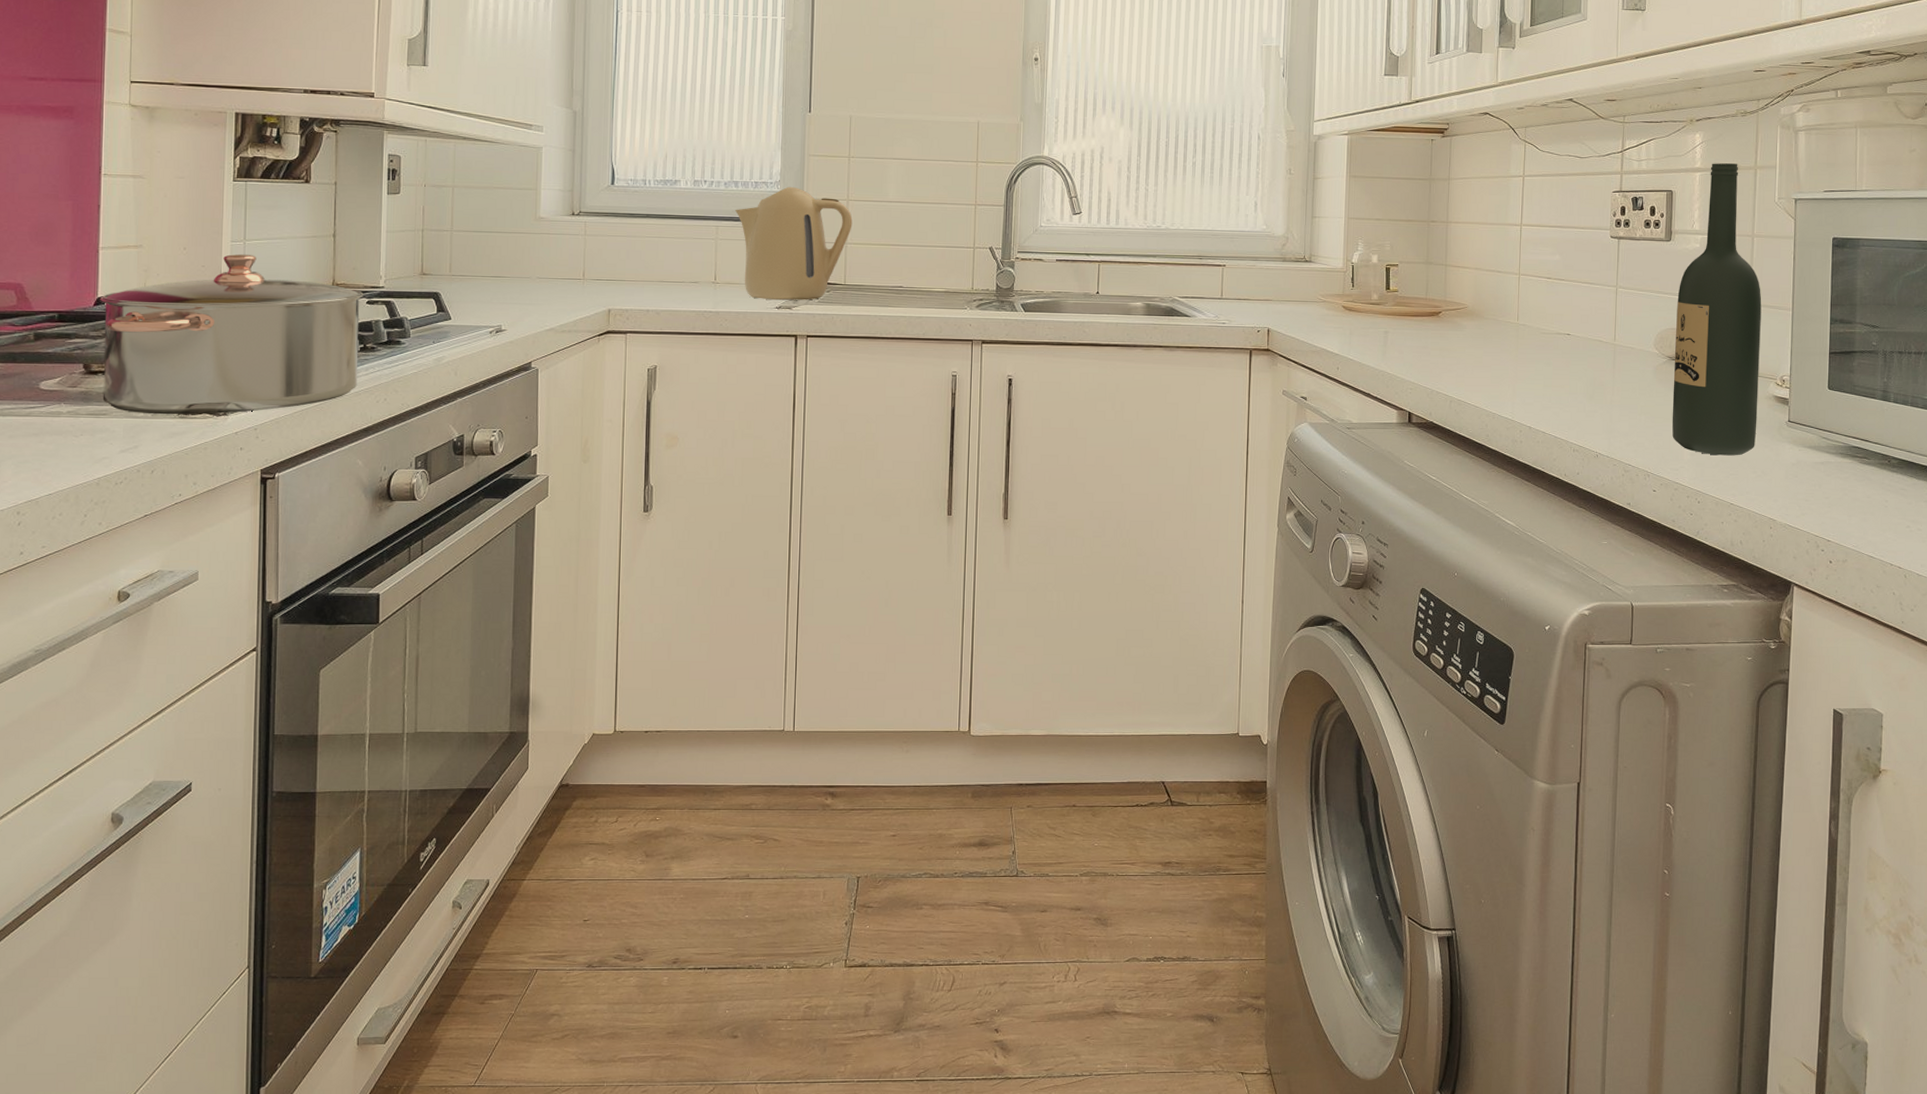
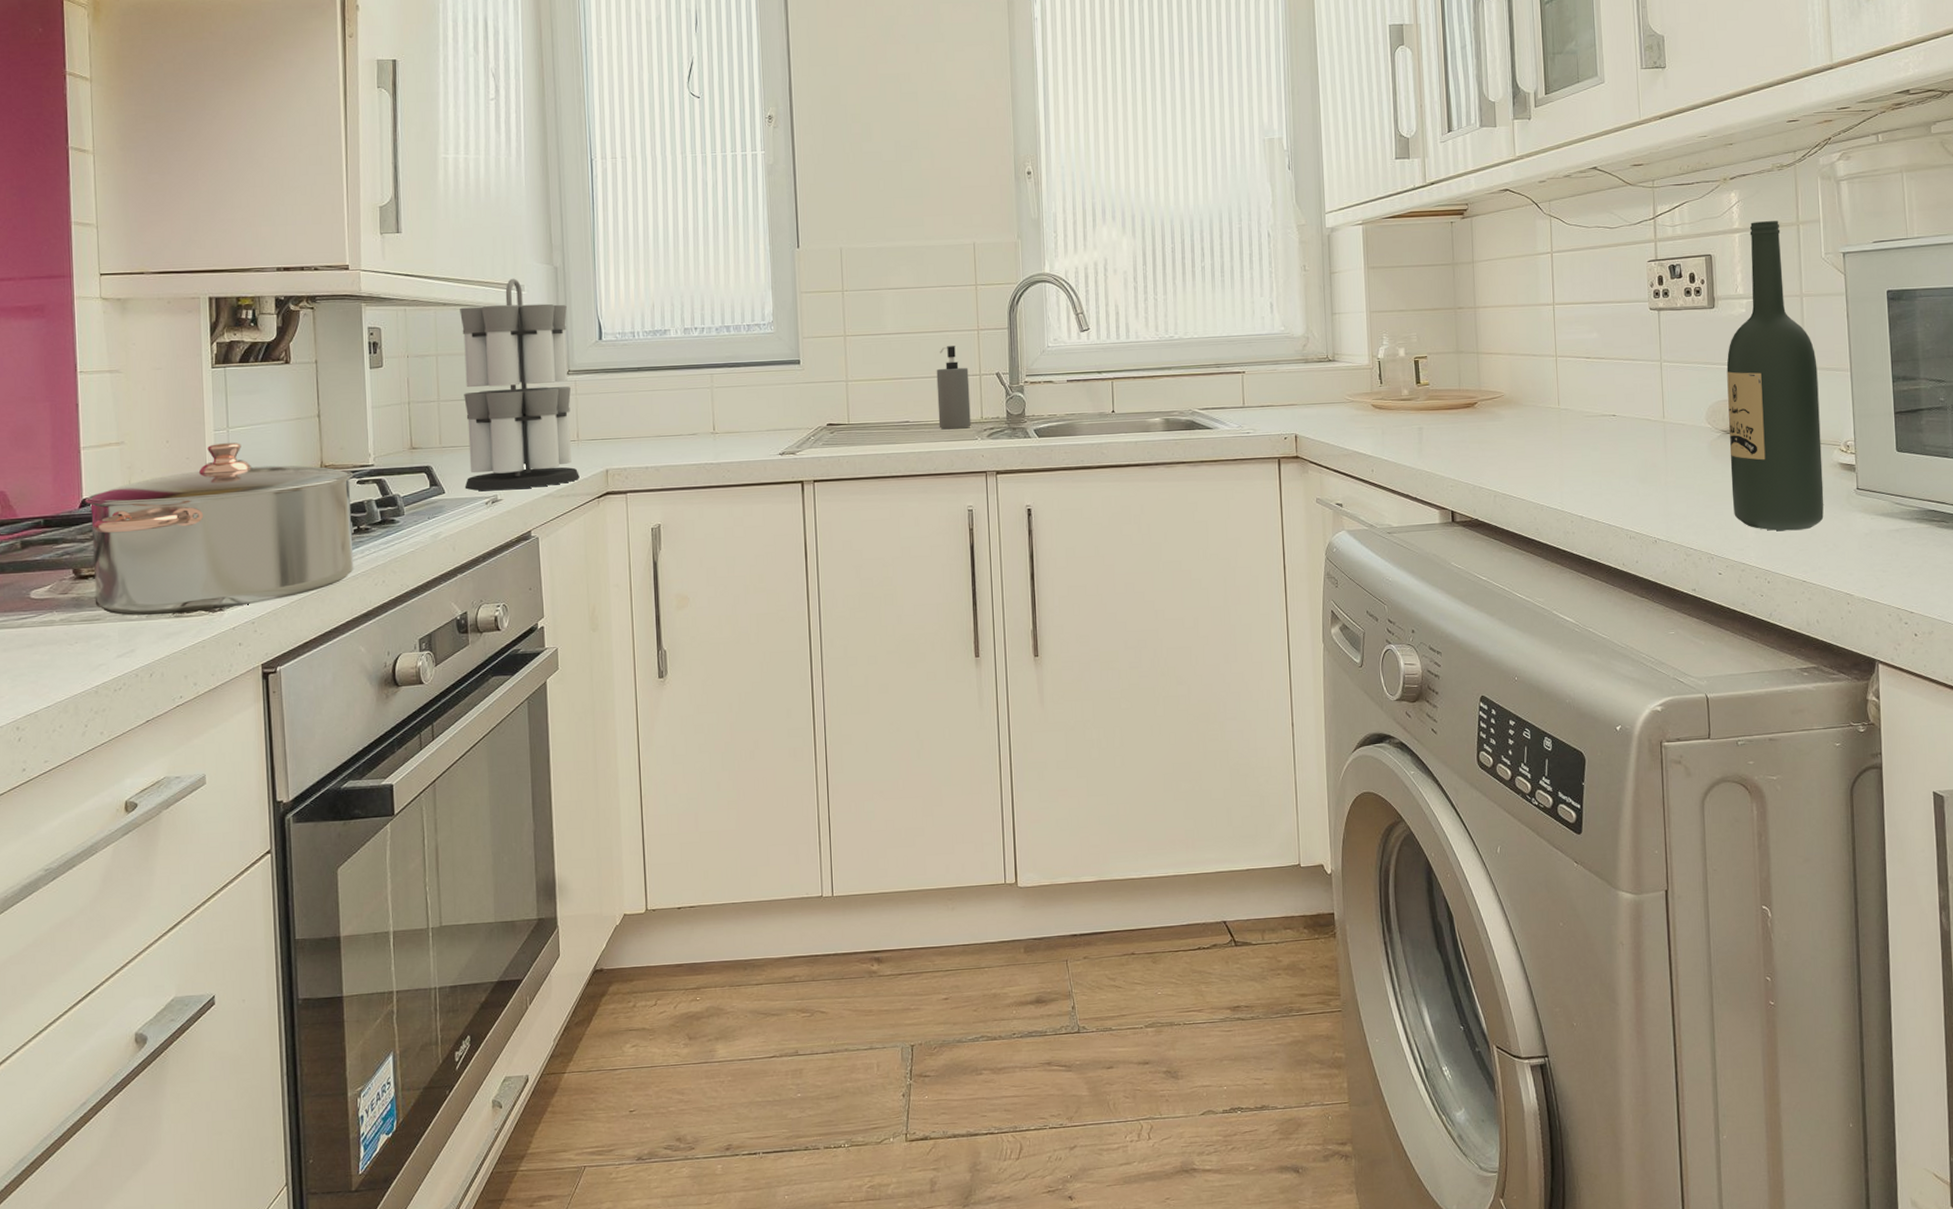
spice rack: none [470,119,582,322] -> present [460,278,580,491]
kettle: present [734,186,853,300] -> none [728,326,852,447]
soap dispenser: none [931,218,963,298] -> present [936,346,971,430]

